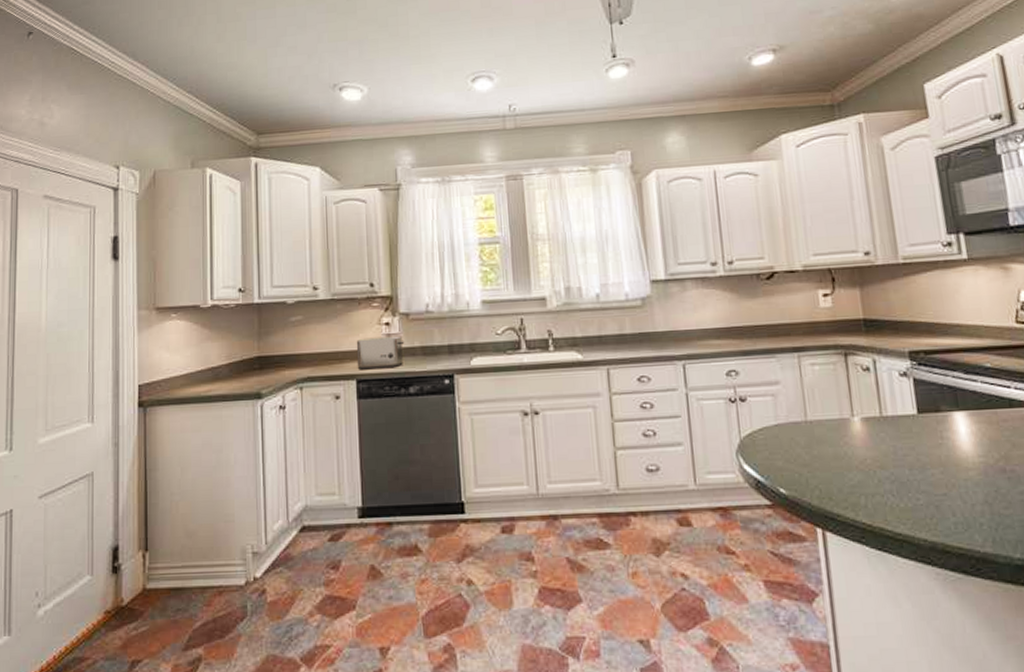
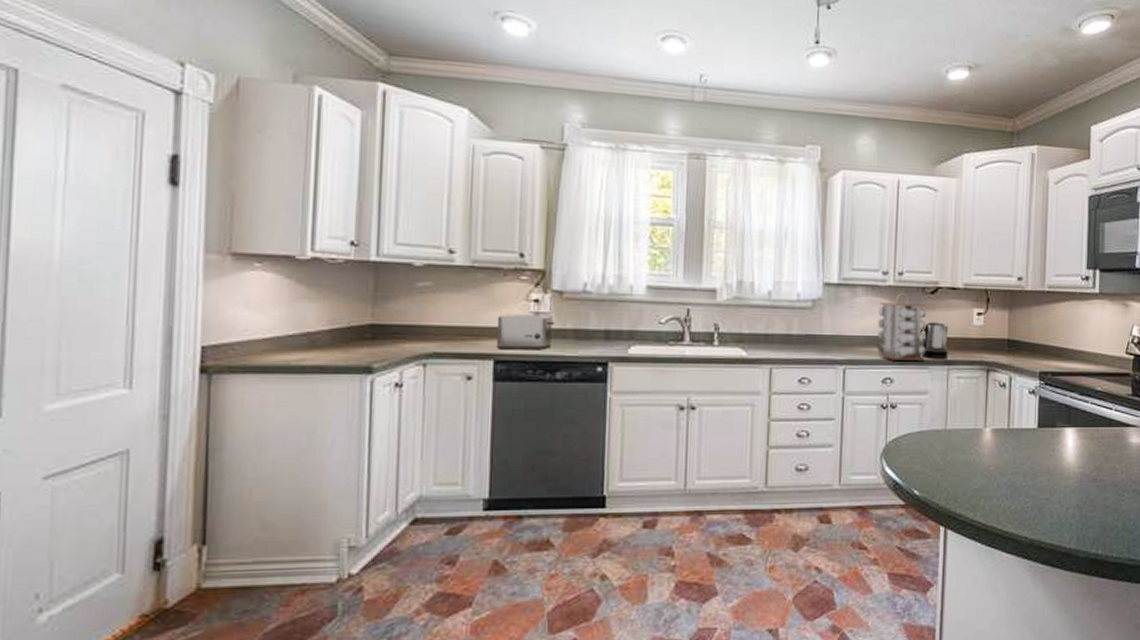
spice rack: none [712,282,771,353] -> present [877,293,926,362]
kettle: none [761,308,797,347] -> present [920,322,949,360]

